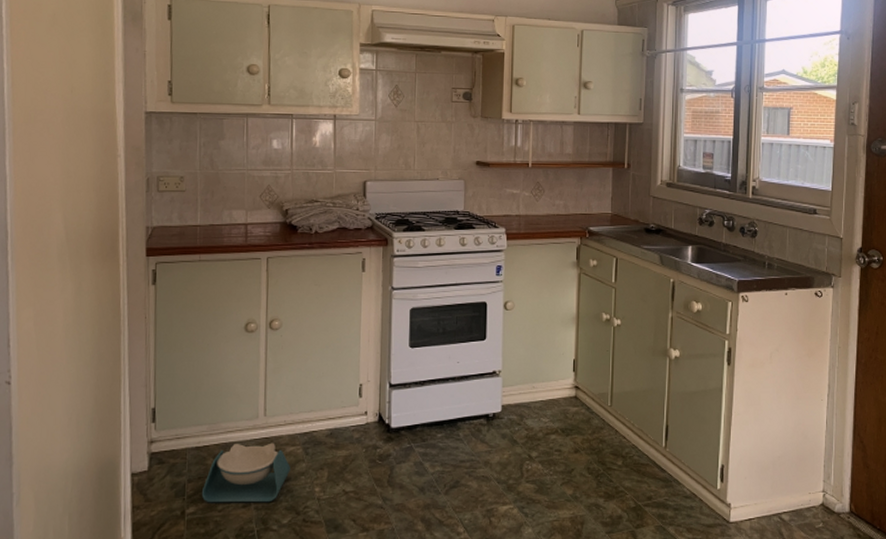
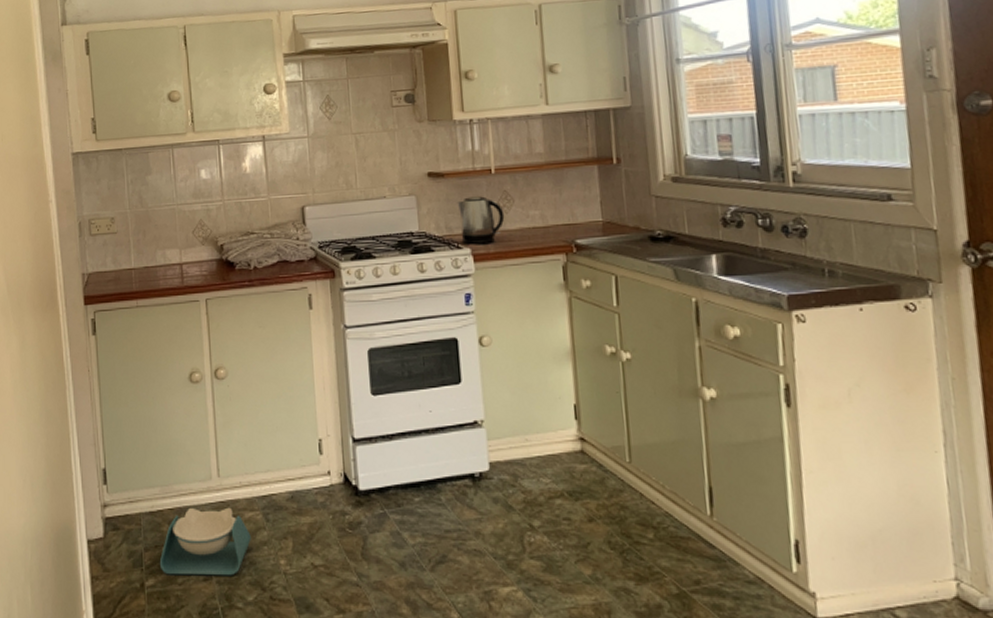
kettle: none [498,185,536,226] -> present [458,196,505,245]

